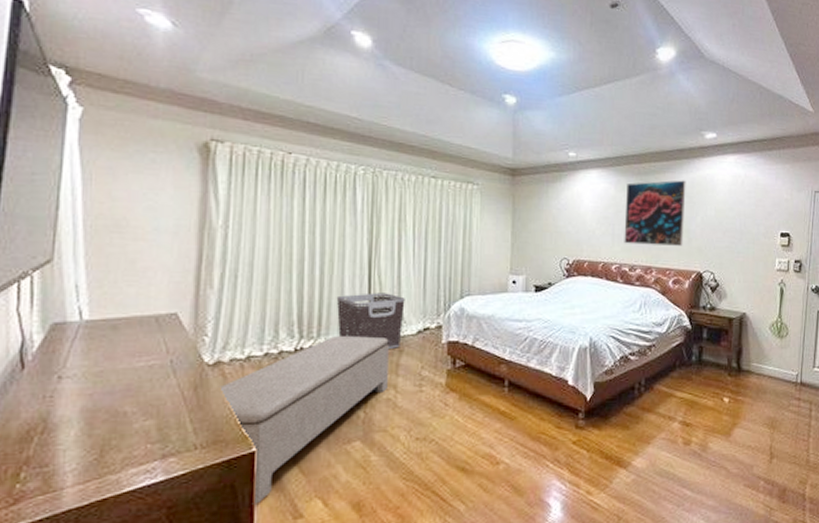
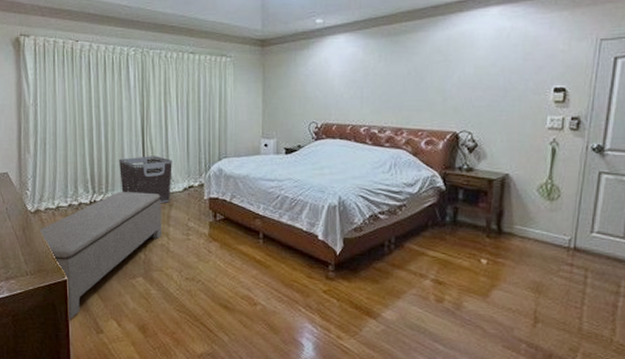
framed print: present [624,180,686,246] -> none [373,38,441,106]

